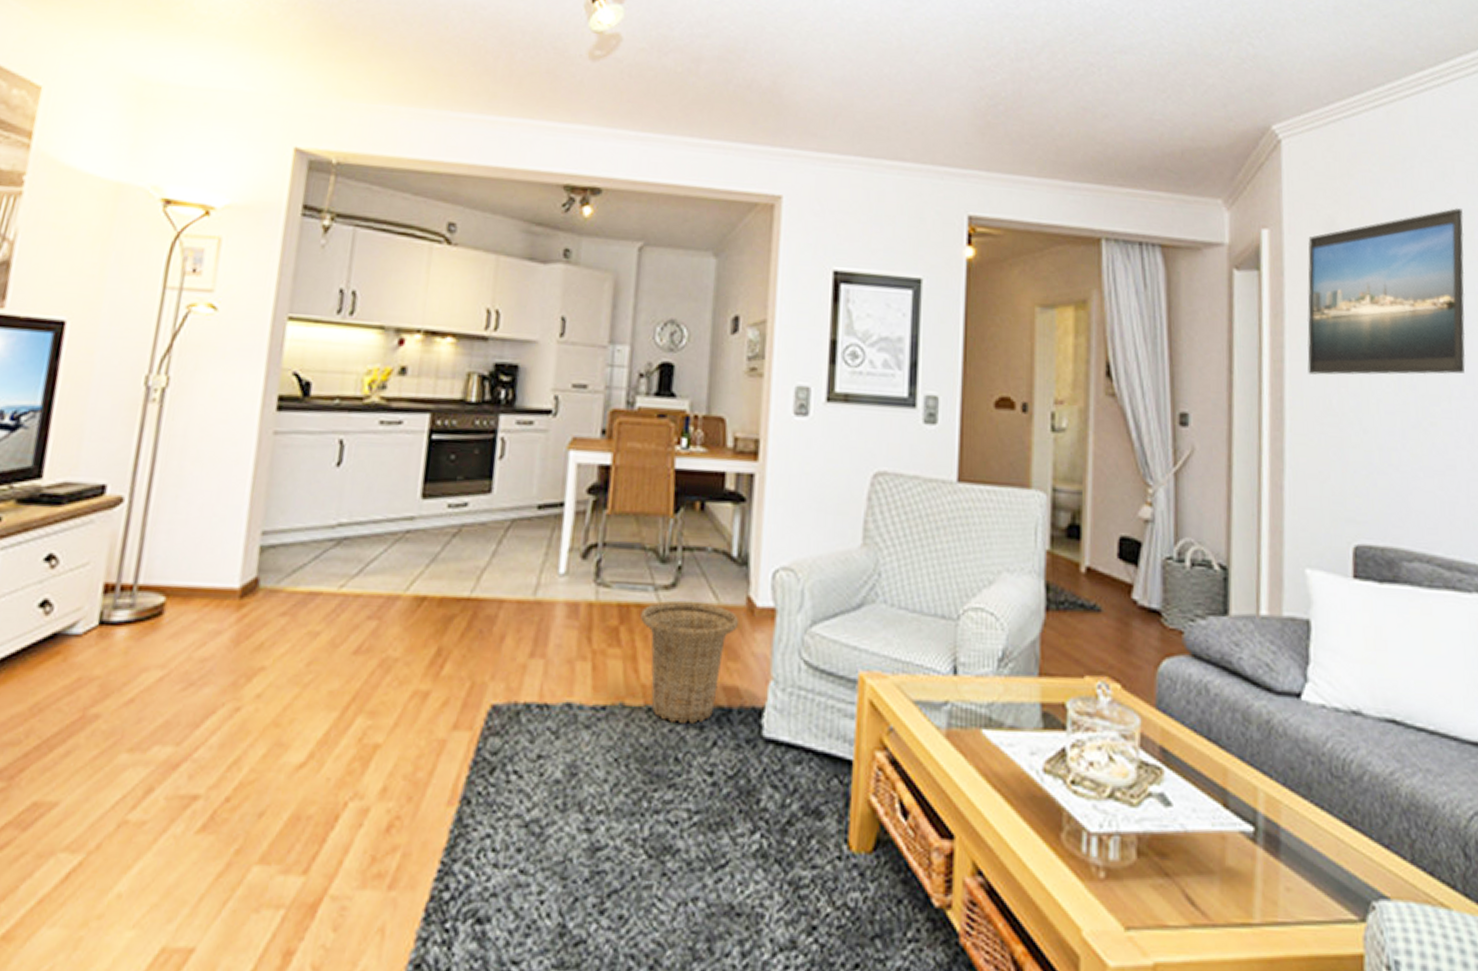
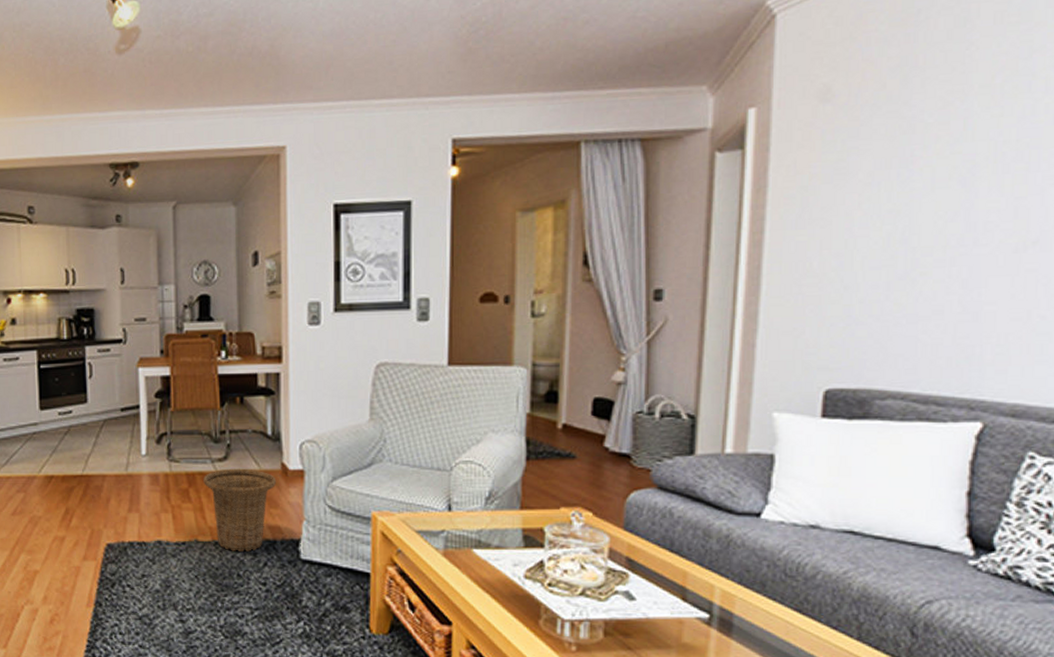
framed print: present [1307,208,1466,375] -> none [789,54,986,241]

